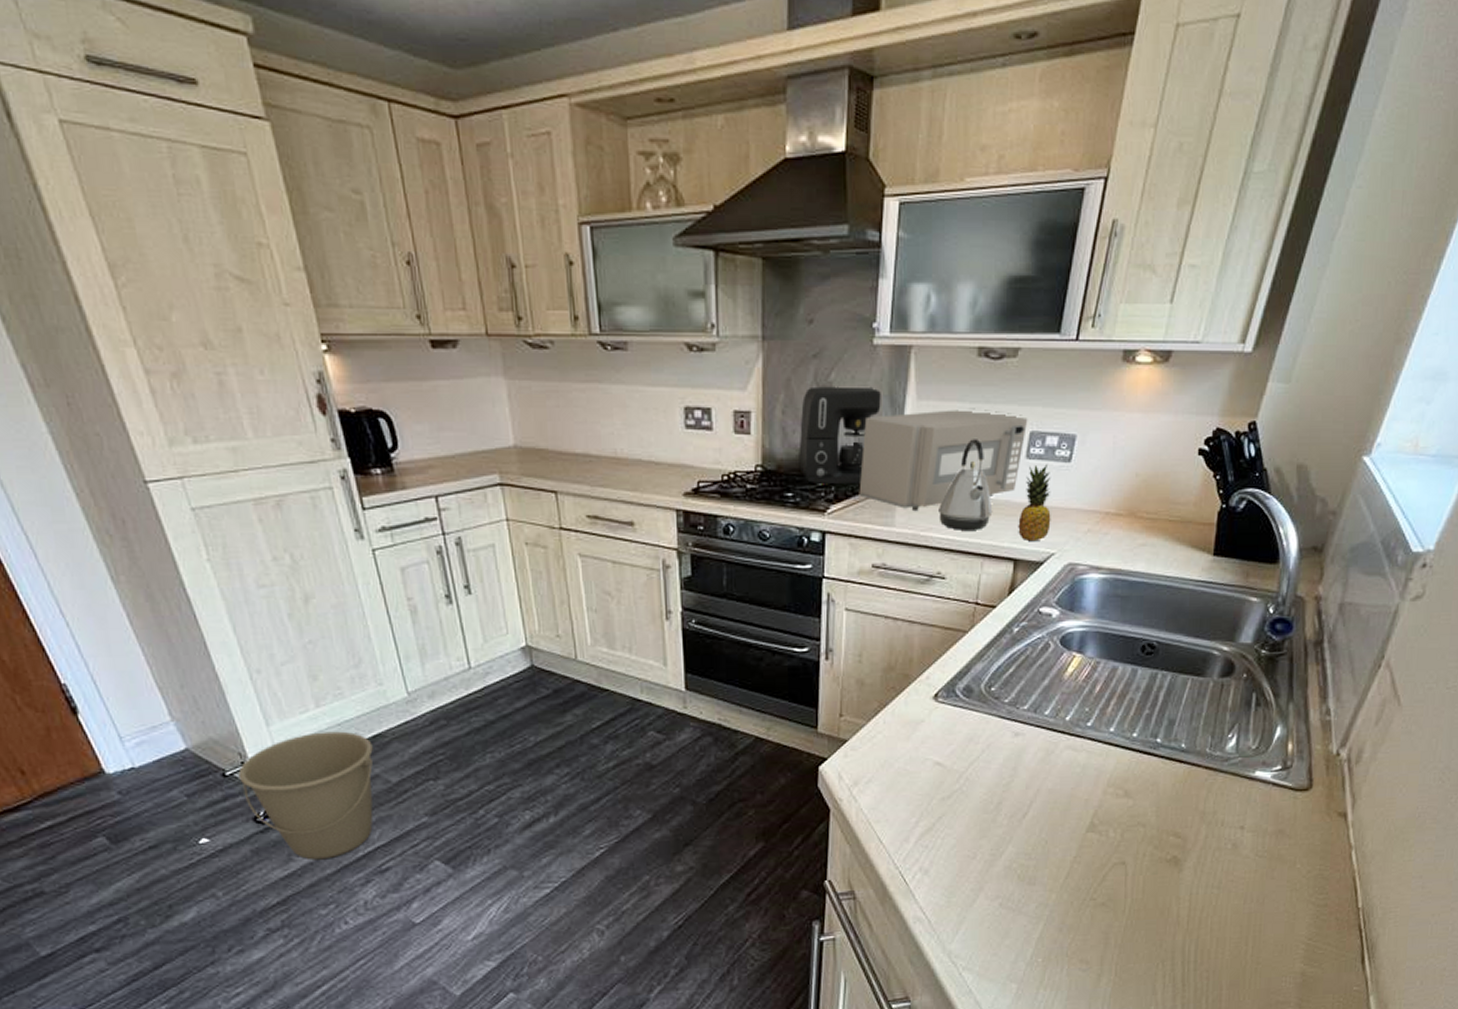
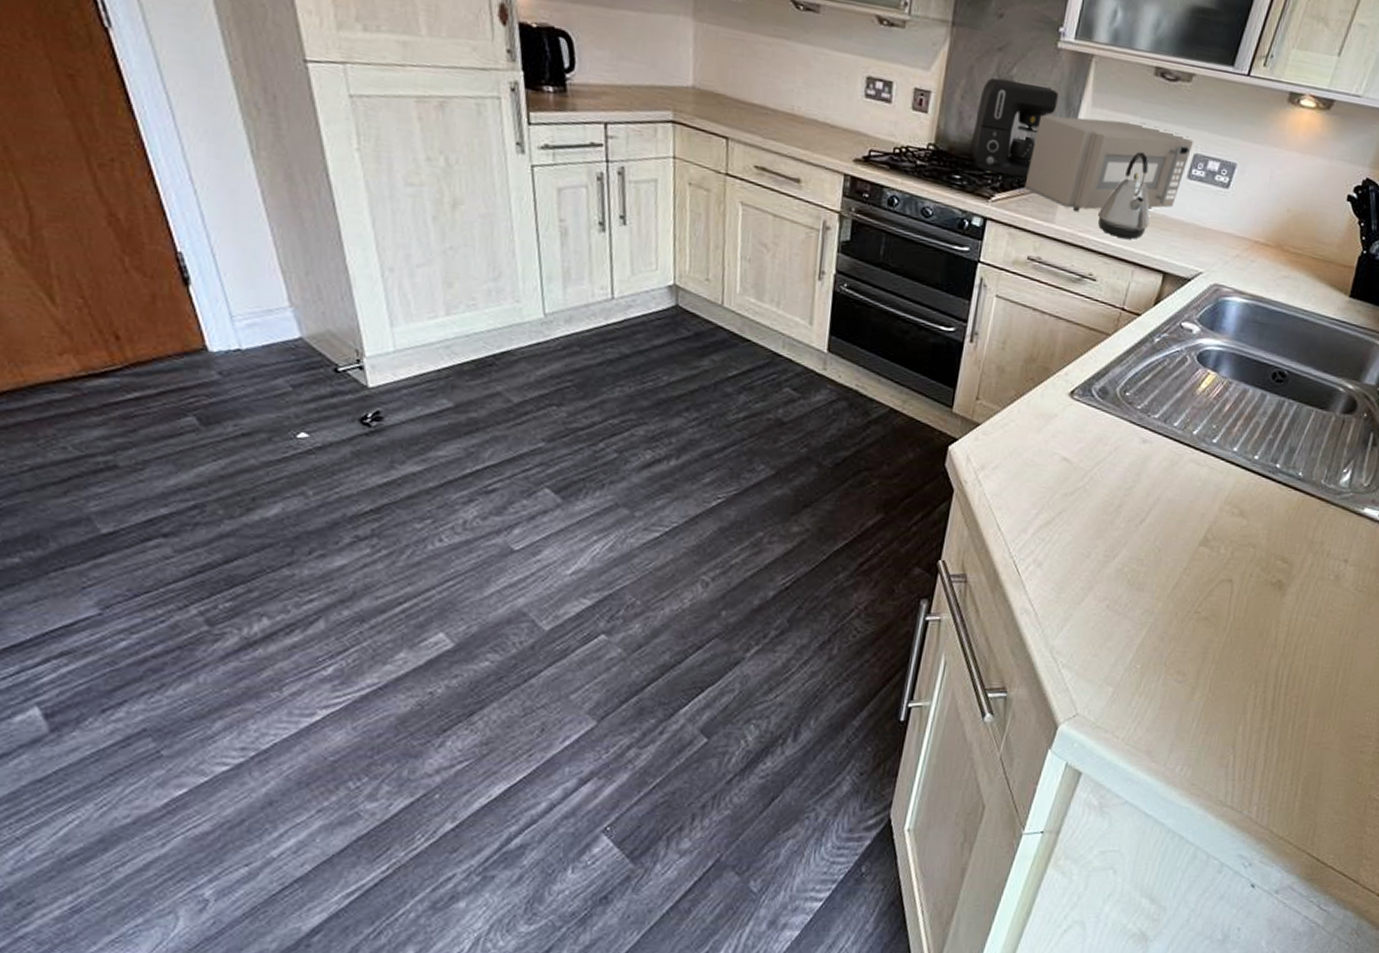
bucket: present [238,731,373,860] -> none [352,340,499,472]
fruit: present [1018,464,1051,542] -> none [1171,185,1209,258]

